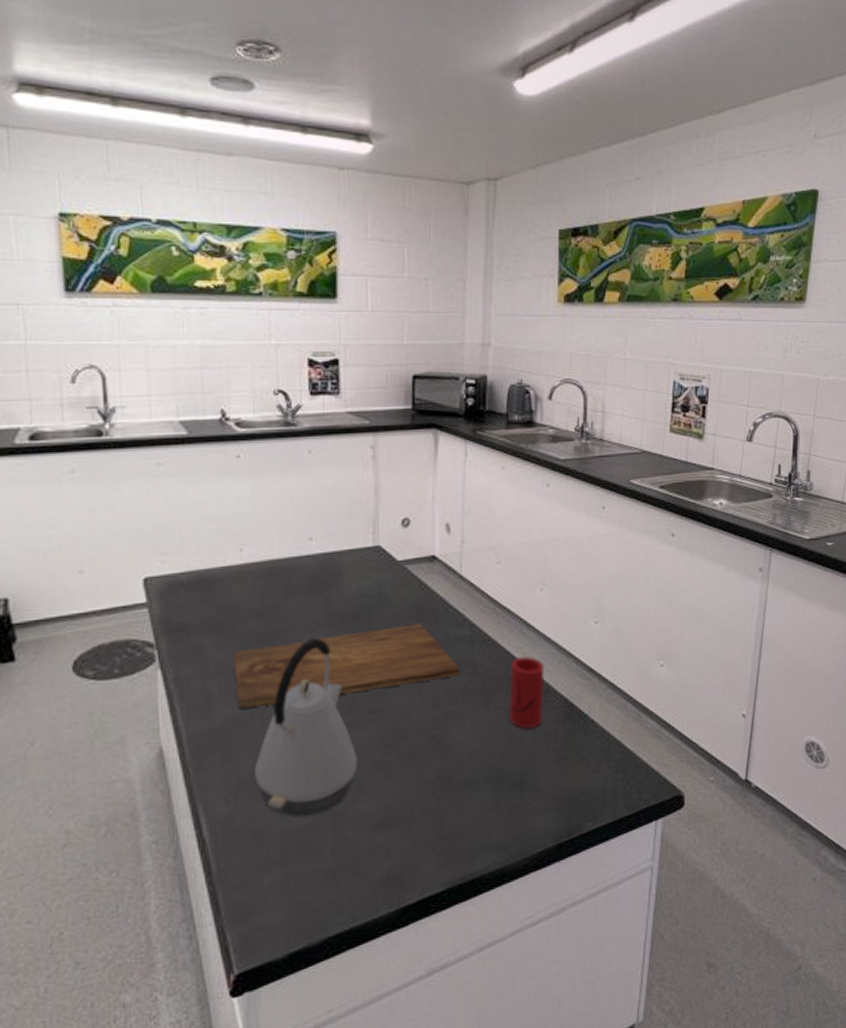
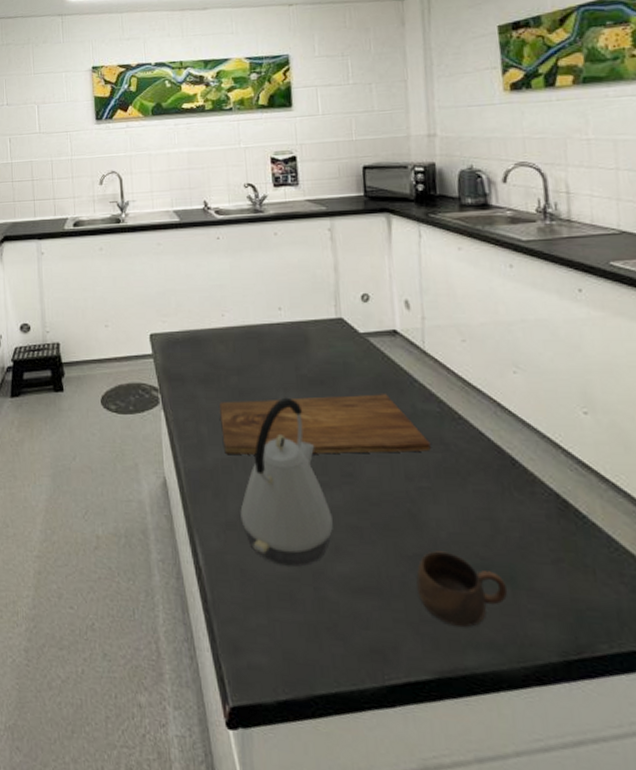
cup: none [436,769,517,837] -> present [416,551,508,628]
cup: present [509,656,545,729] -> none [487,441,531,520]

